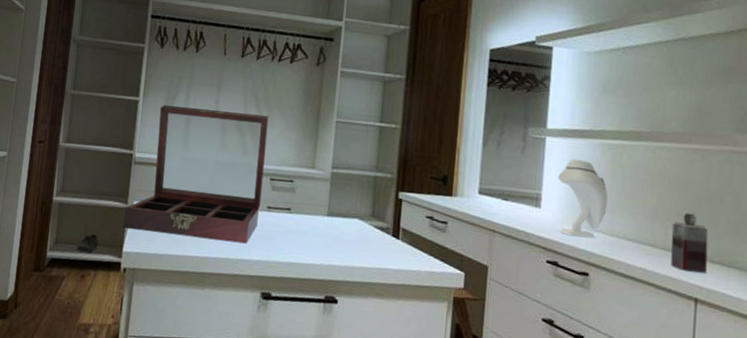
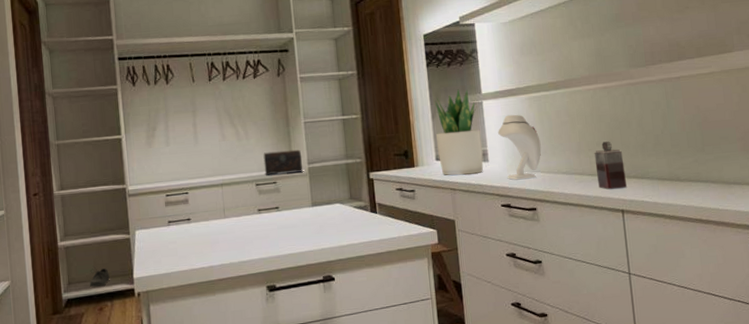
jewelry box: present [122,104,269,244] -> none [128,129,252,257]
decorative box: none [282,146,327,176] -> present [263,149,303,176]
planter: none [482,118,538,219] -> present [435,89,484,176]

